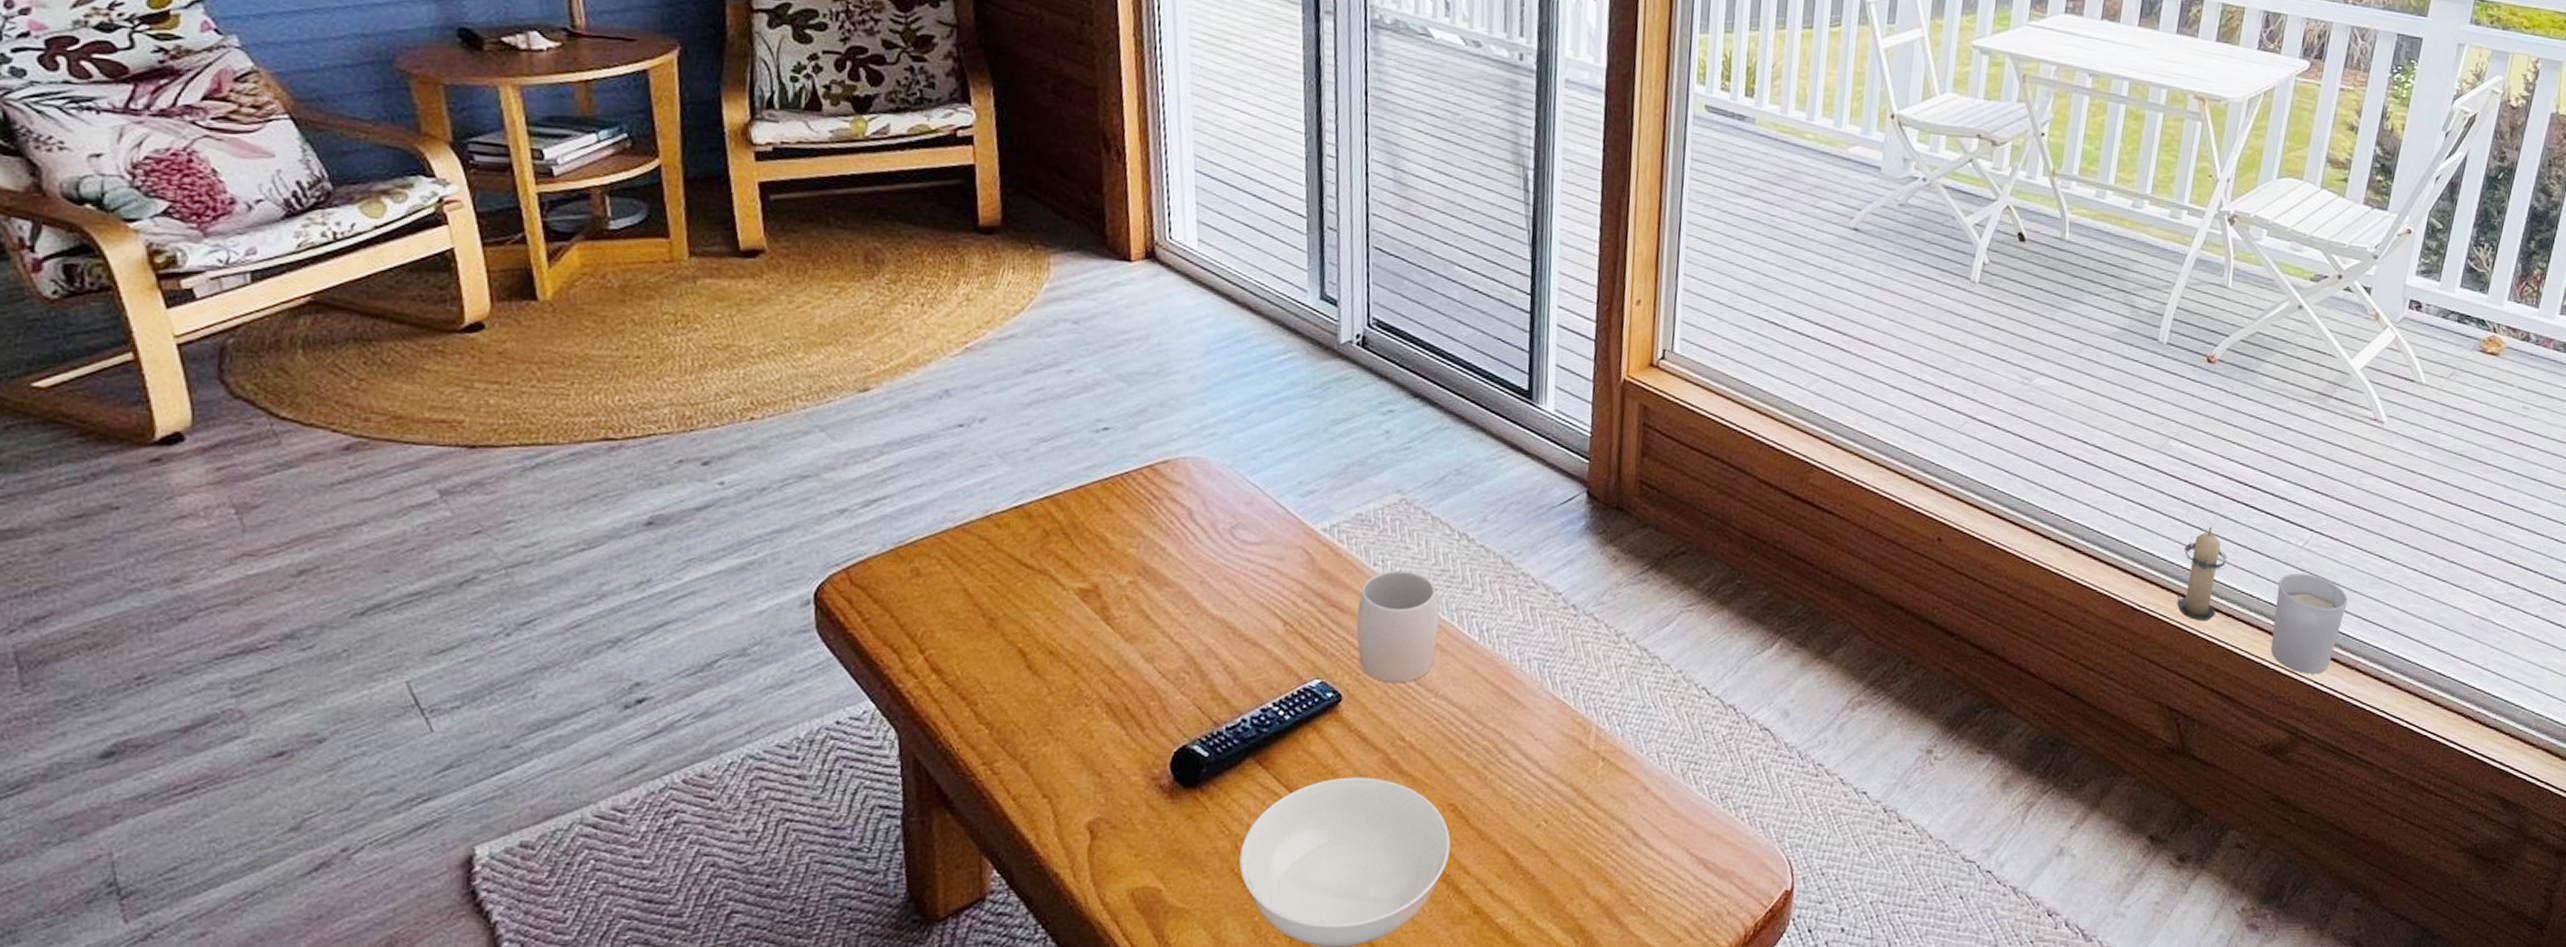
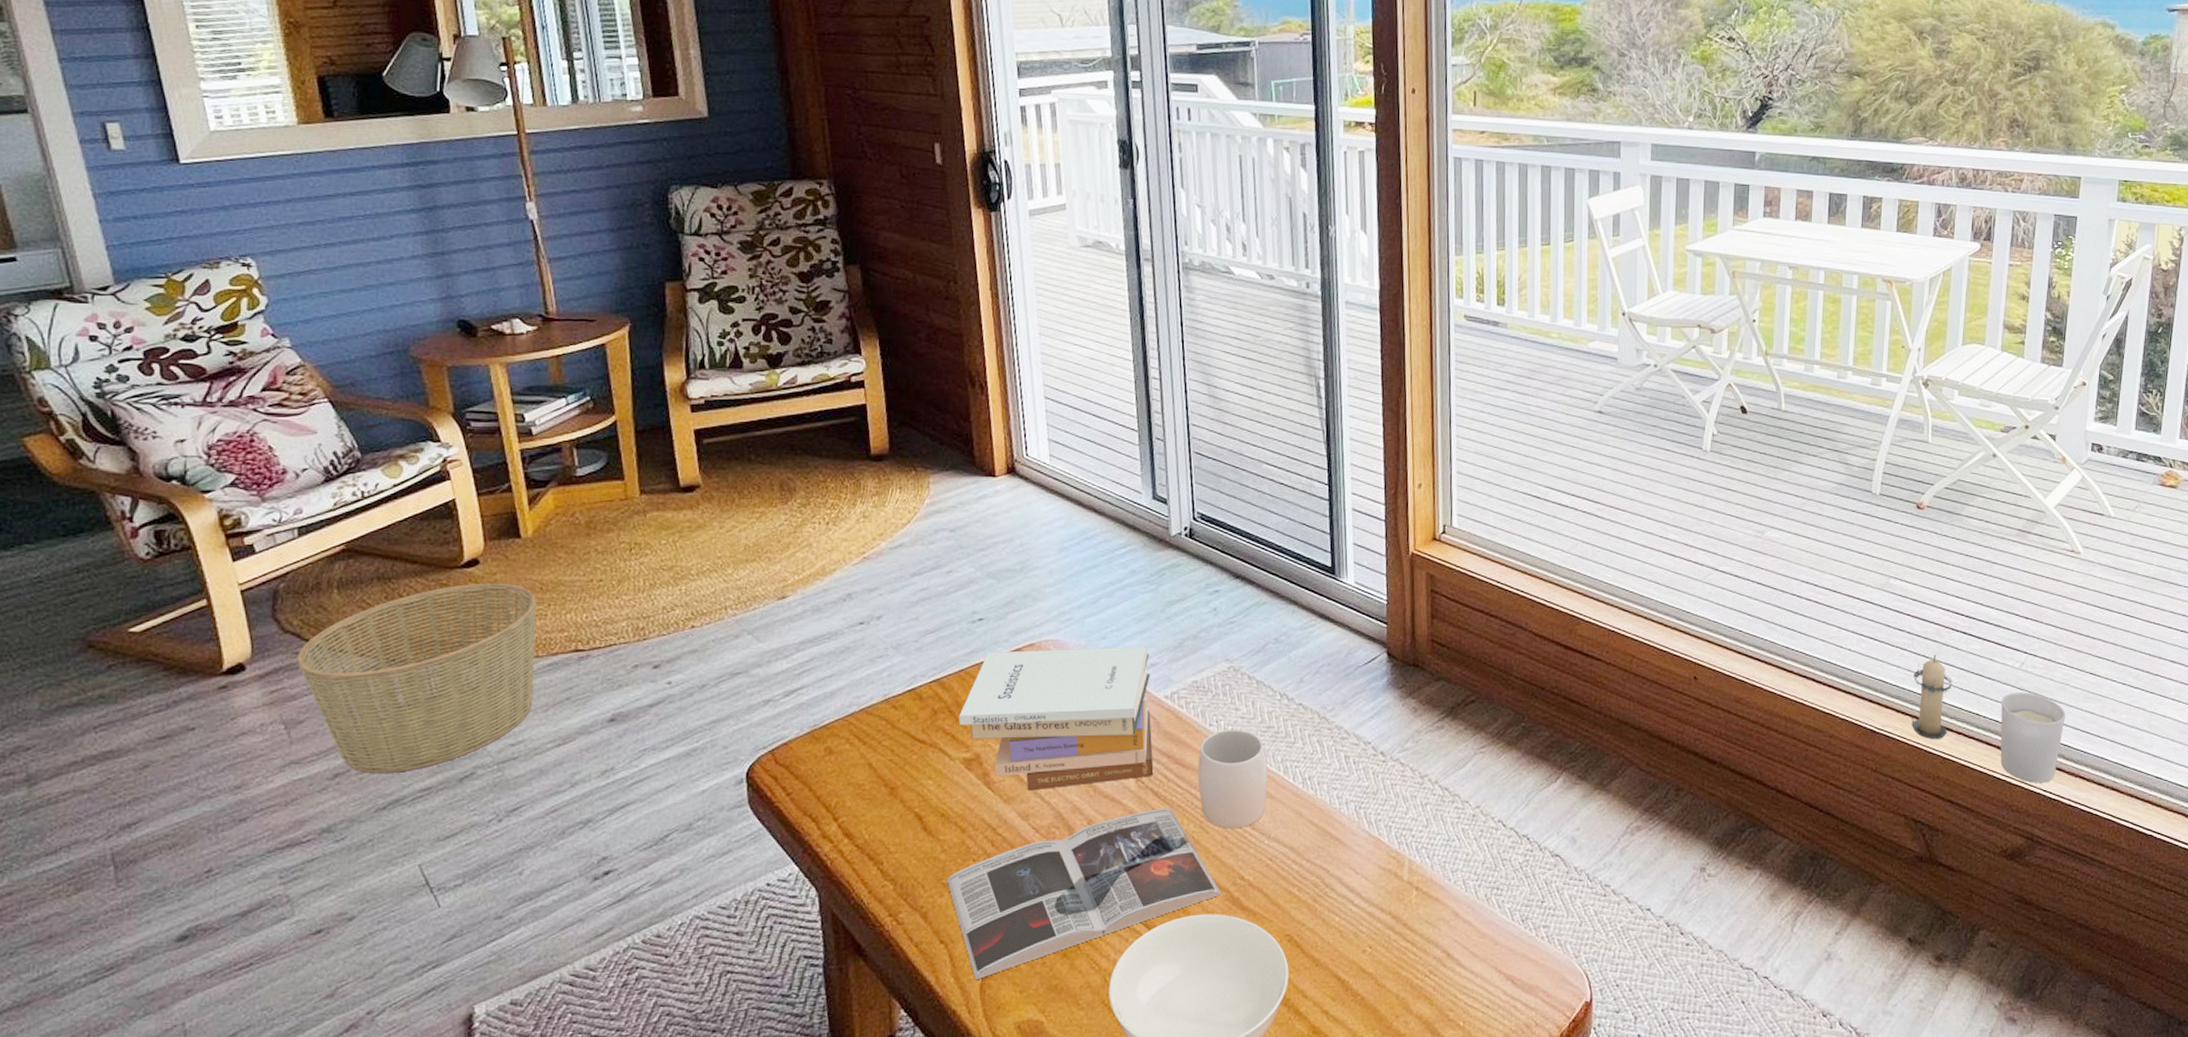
basket: none [251,351,558,573] -> present [297,583,537,773]
magazine: none [1053,657,1378,841] -> present [947,809,1222,981]
books: none [1074,467,1307,630] -> present [958,646,1154,791]

